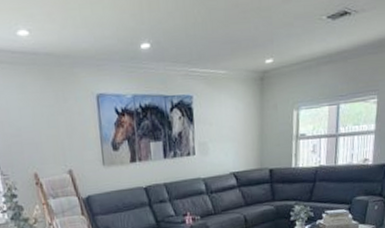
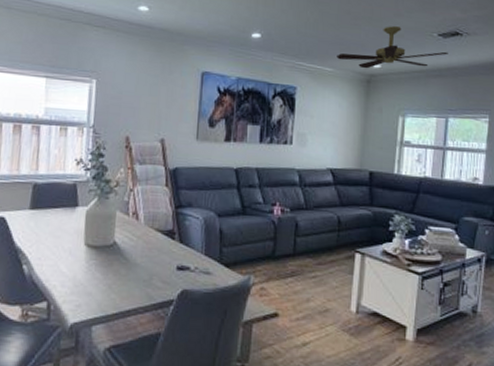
ceiling fan: none [228,14,338,66] -> present [337,26,448,69]

